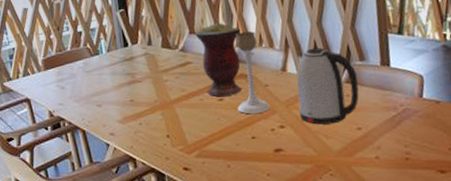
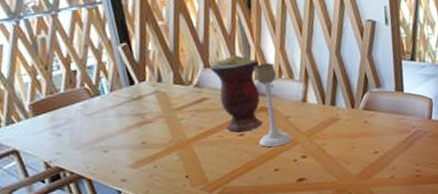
kettle: present [296,47,359,125] -> none [317,76,376,152]

